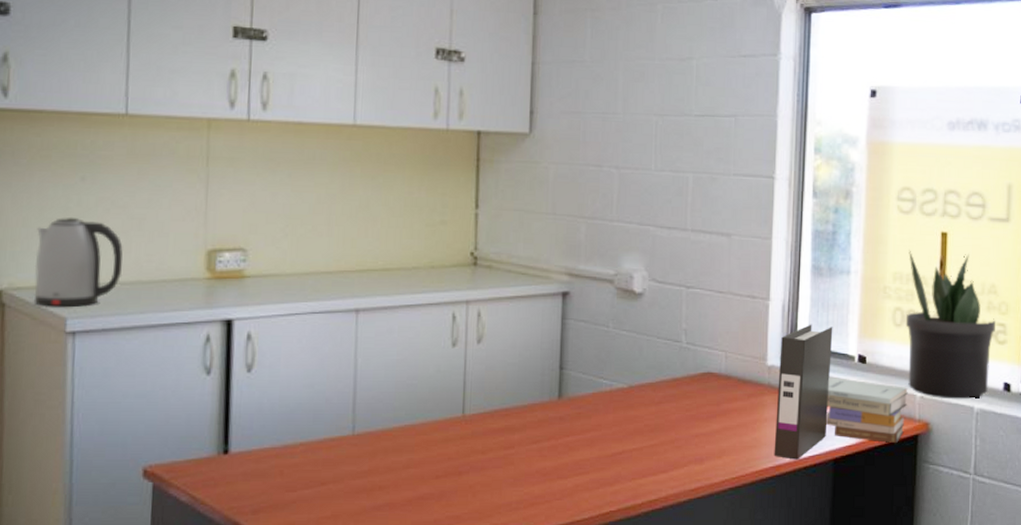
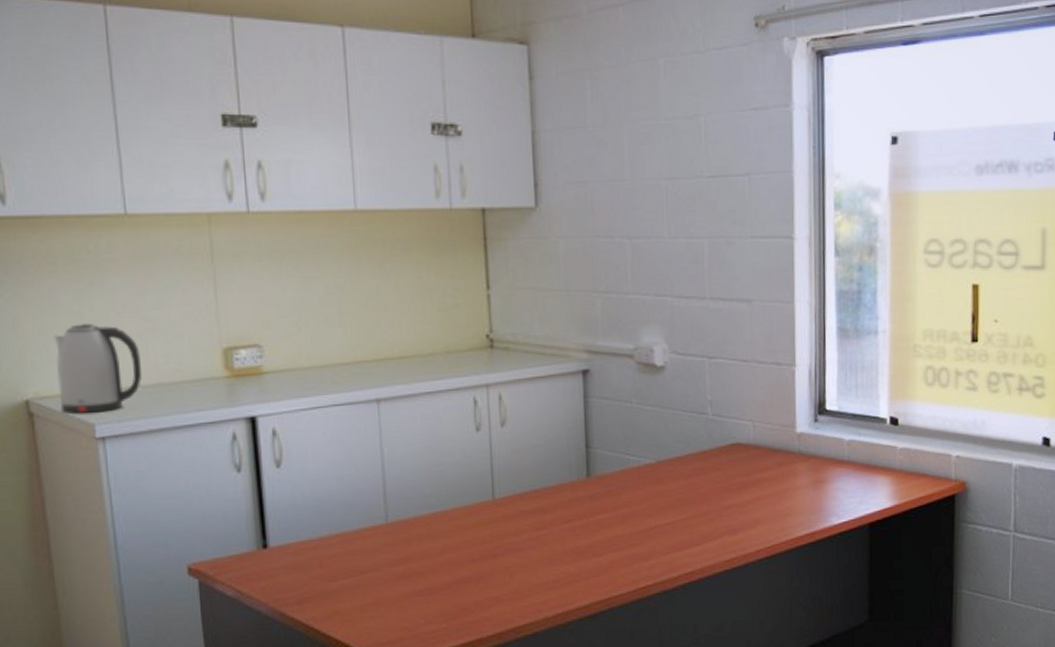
binder: present [774,324,833,460] -> none [808,388,863,526]
books: present [825,376,908,444] -> none [859,440,943,505]
planter: present [905,250,996,400] -> none [938,305,1033,458]

